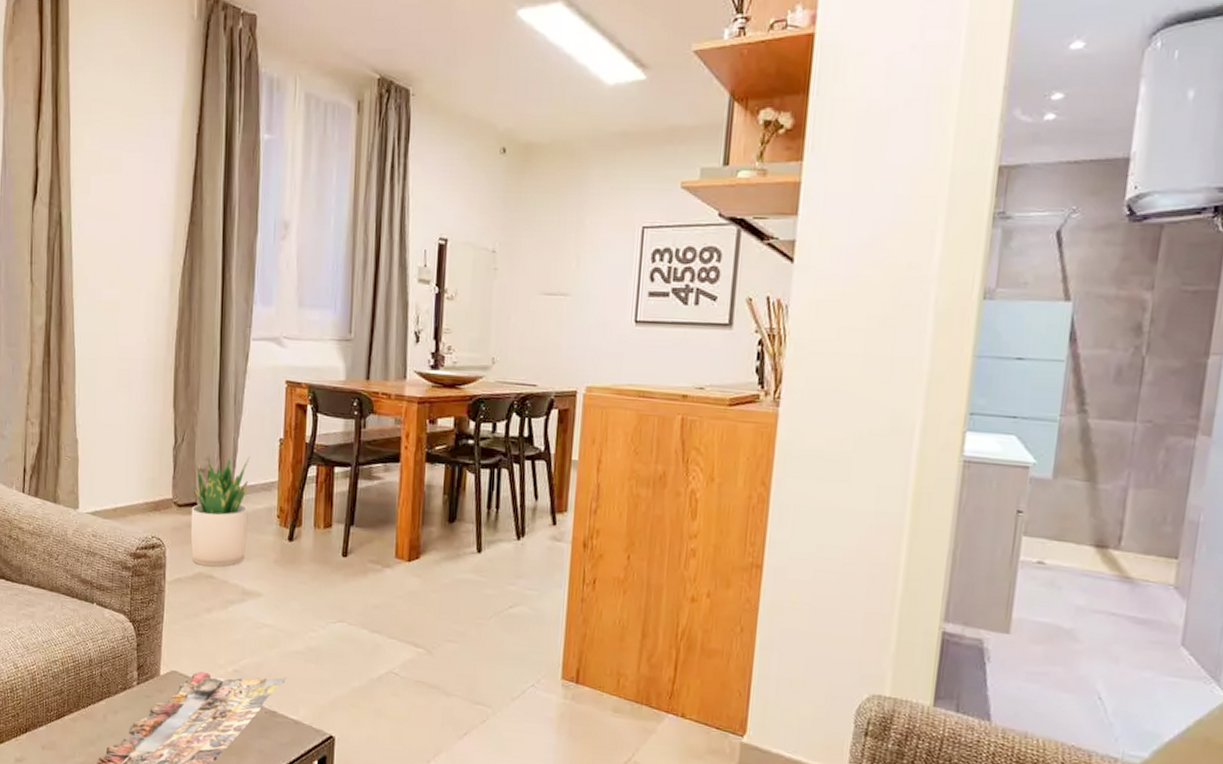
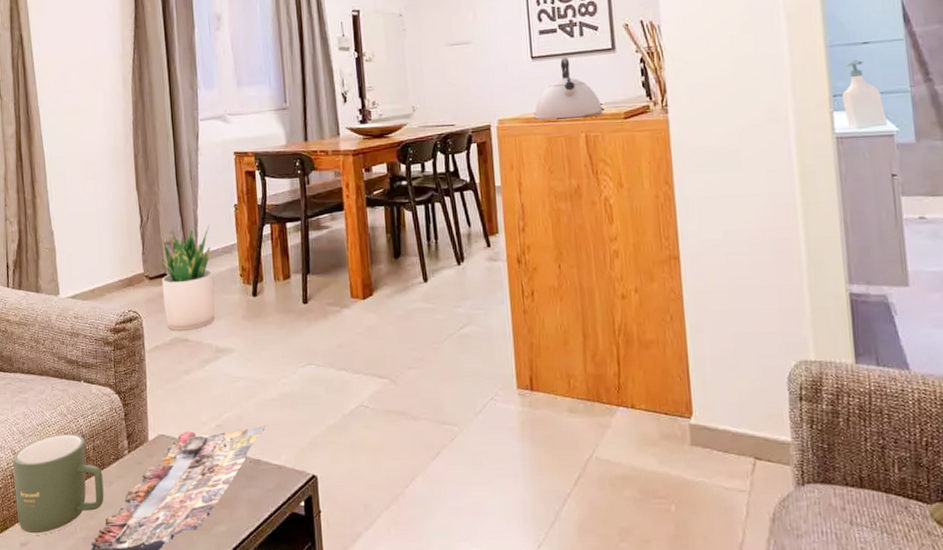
mug: none [14,654,108,754] -> present [13,433,104,535]
kettle: none [627,327,706,399] -> present [534,58,603,120]
soap bottle: none [979,375,1026,457] -> present [842,59,888,131]

